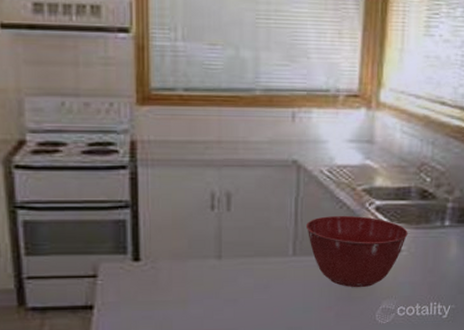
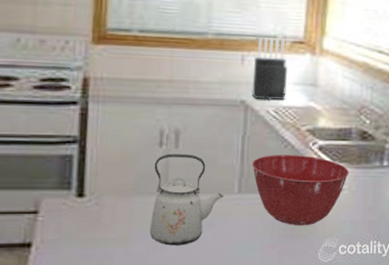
kettle: none [206,216,279,308] -> present [149,153,224,246]
knife block: none [304,92,342,159] -> present [252,37,288,100]

